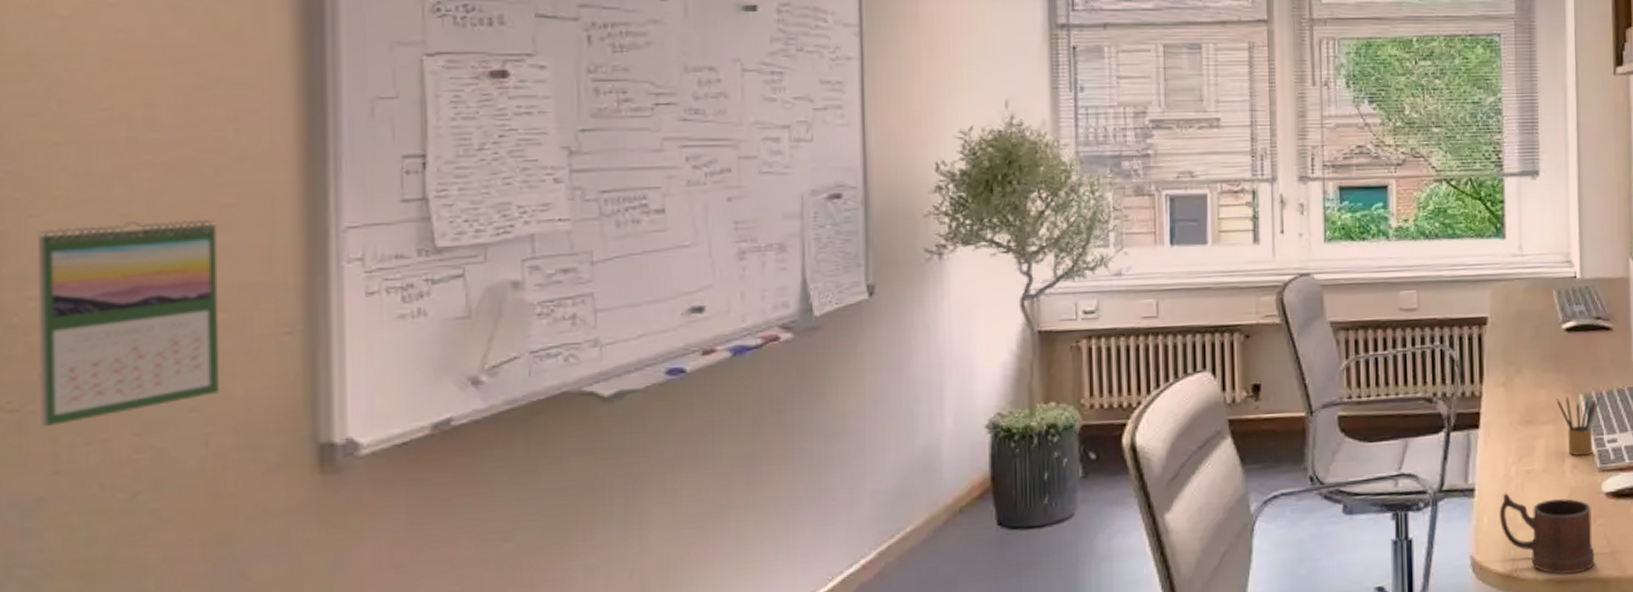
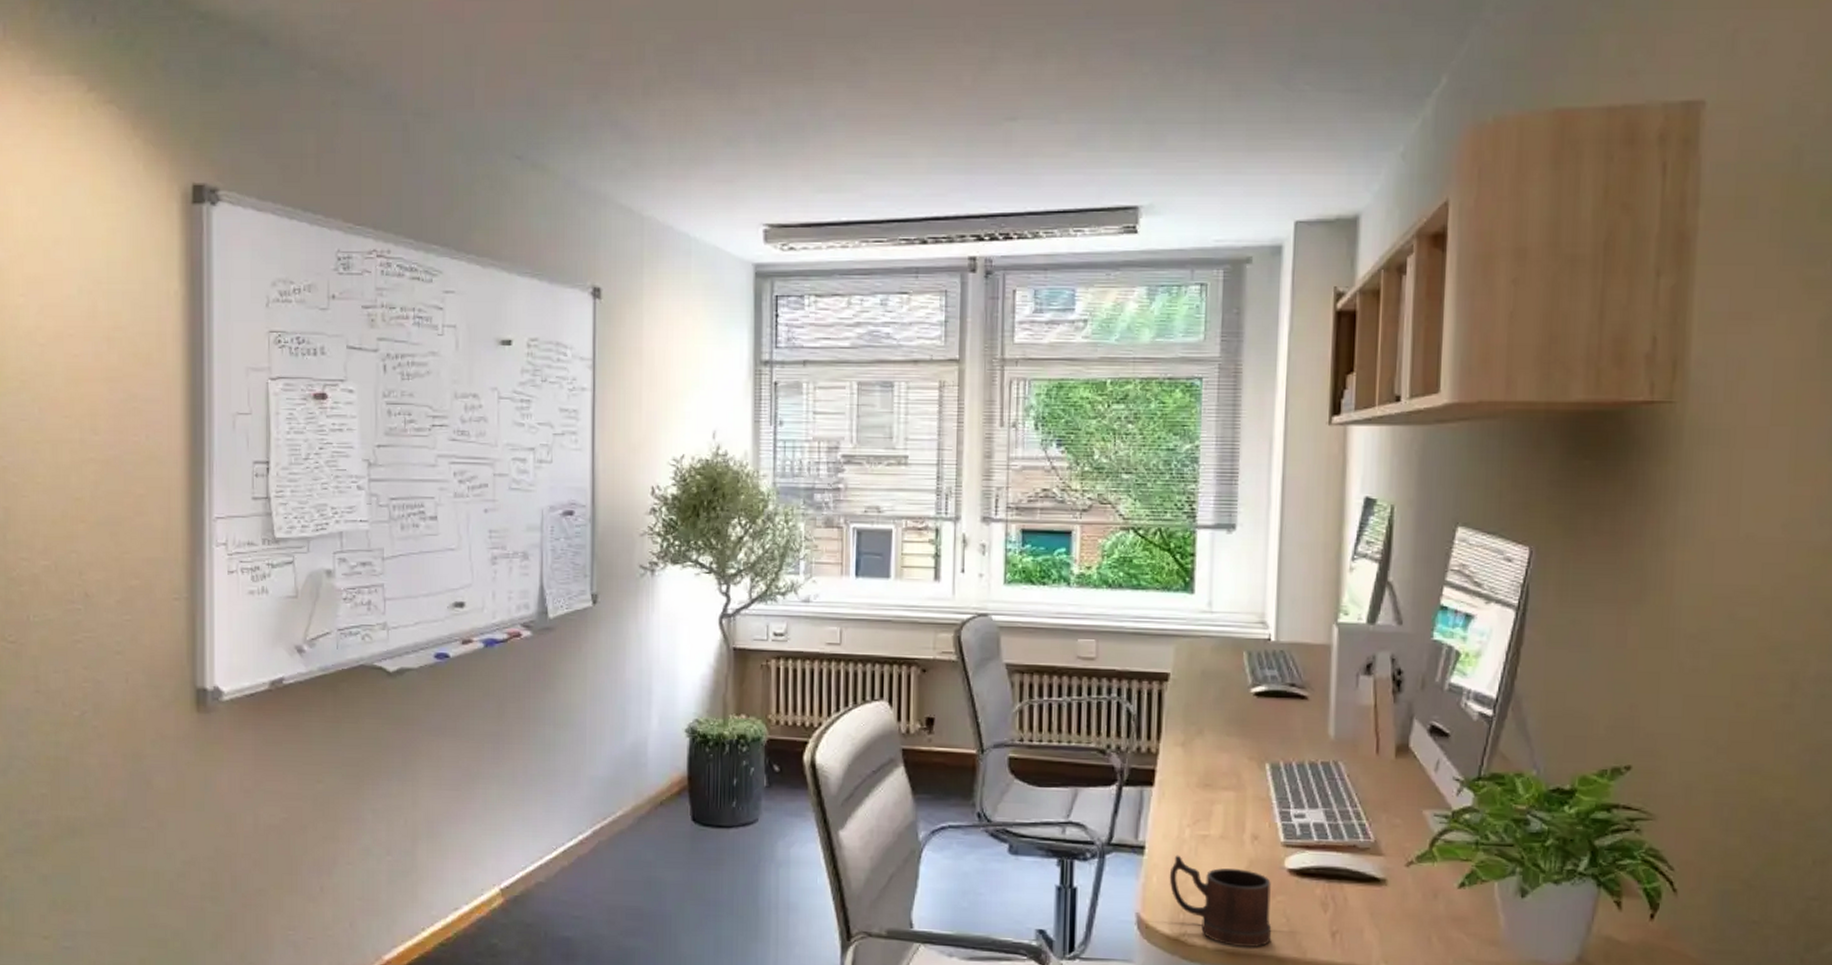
calendar: present [37,220,219,428] -> none [26,504,135,657]
pencil box: present [1556,395,1600,456] -> none [1239,763,1289,828]

